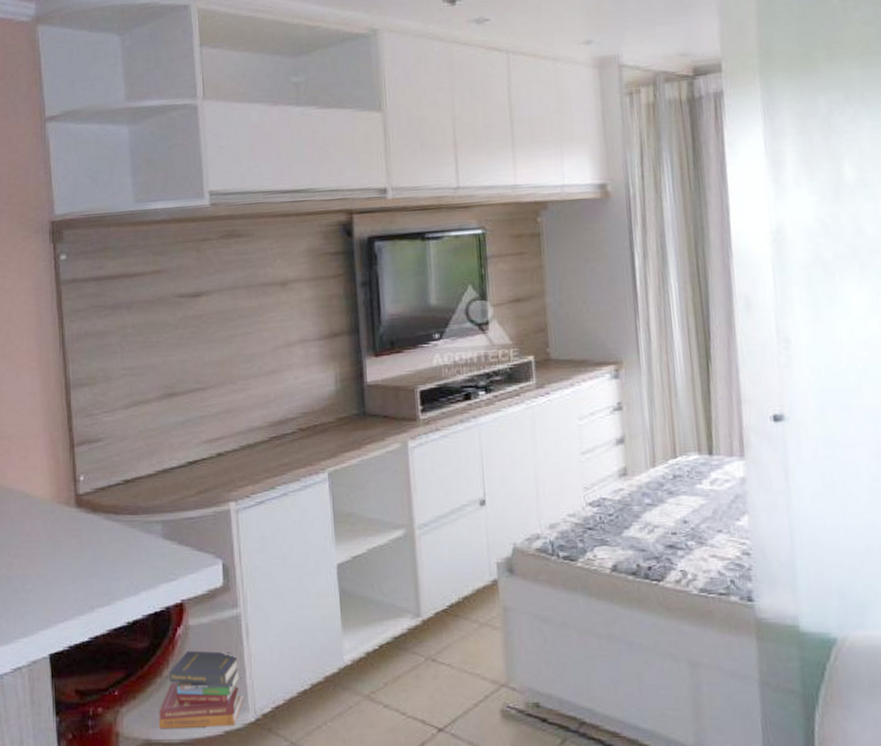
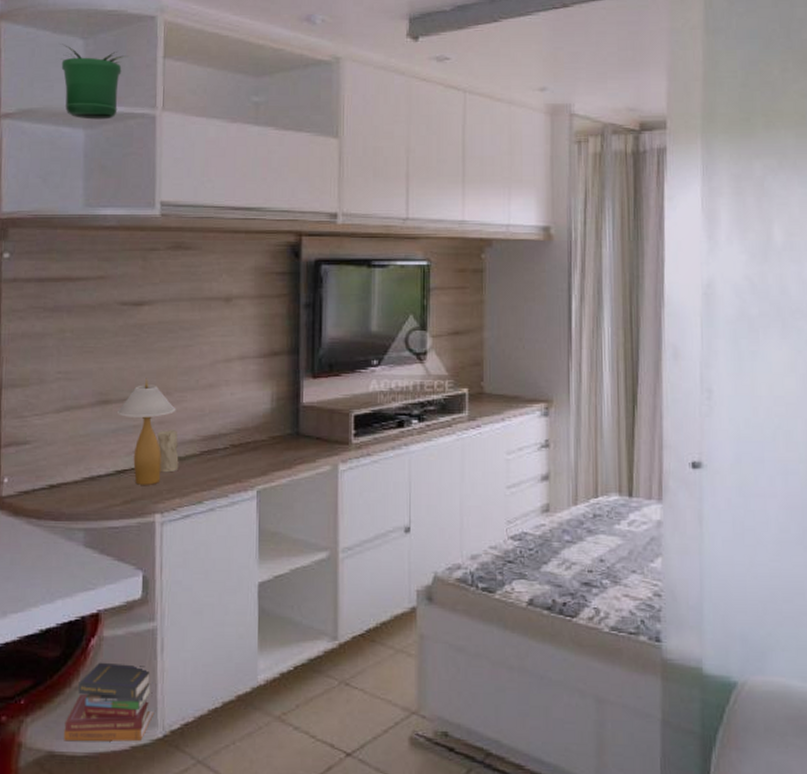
planter: none [99,41,165,115] -> present [60,44,129,120]
table lamp: none [183,368,242,475] -> present [116,378,176,485]
candle: none [225,418,249,461] -> present [157,430,179,473]

